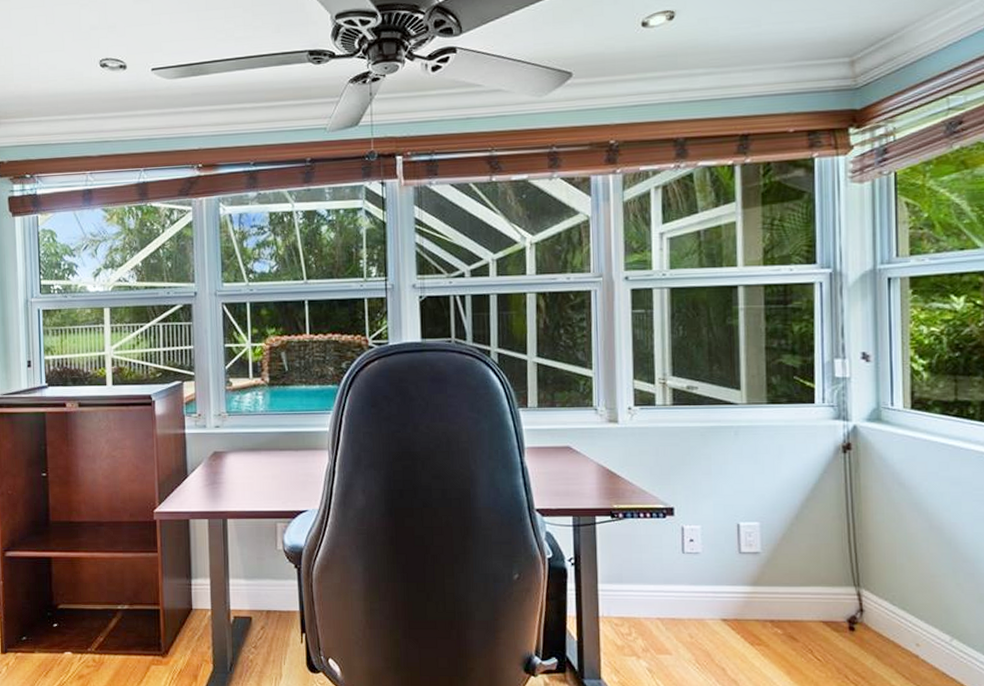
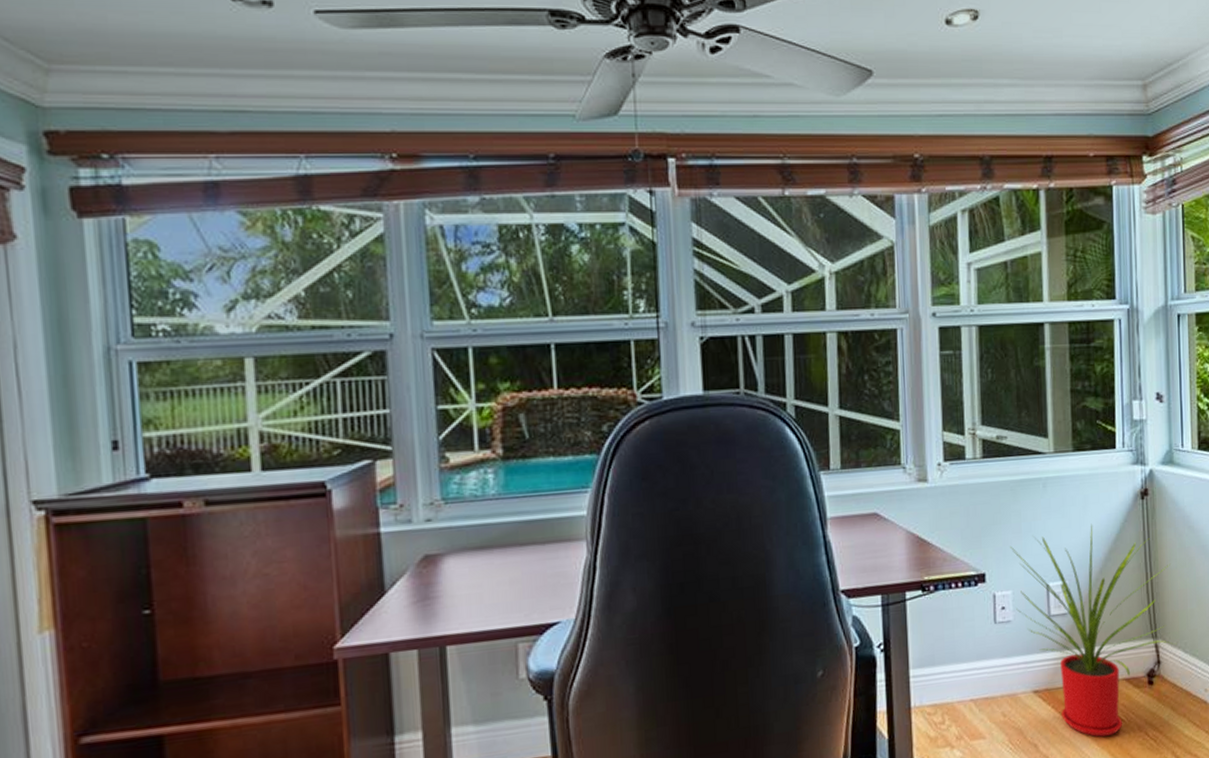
house plant: none [699,471,883,672] -> present [1010,523,1176,737]

